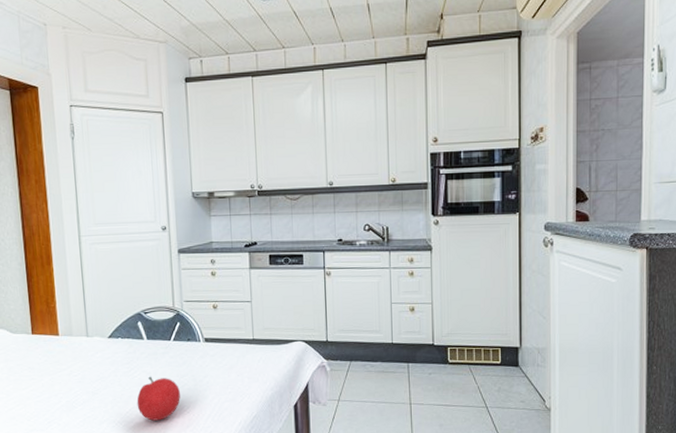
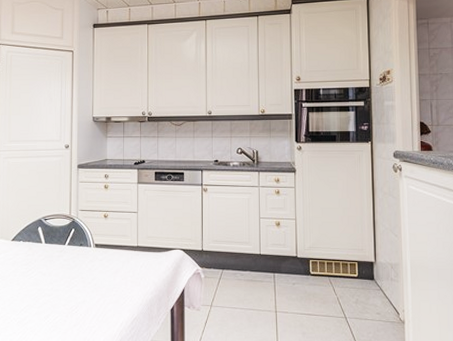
fruit: present [136,376,180,421] -> none [31,277,70,319]

